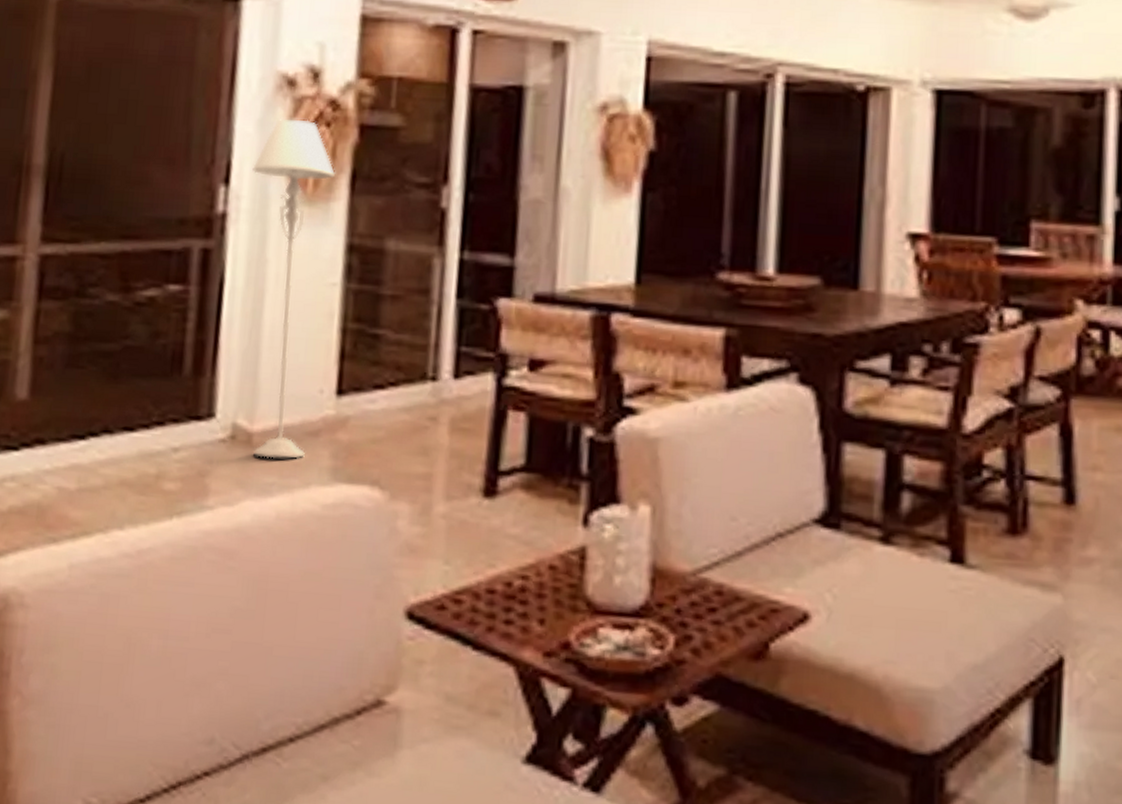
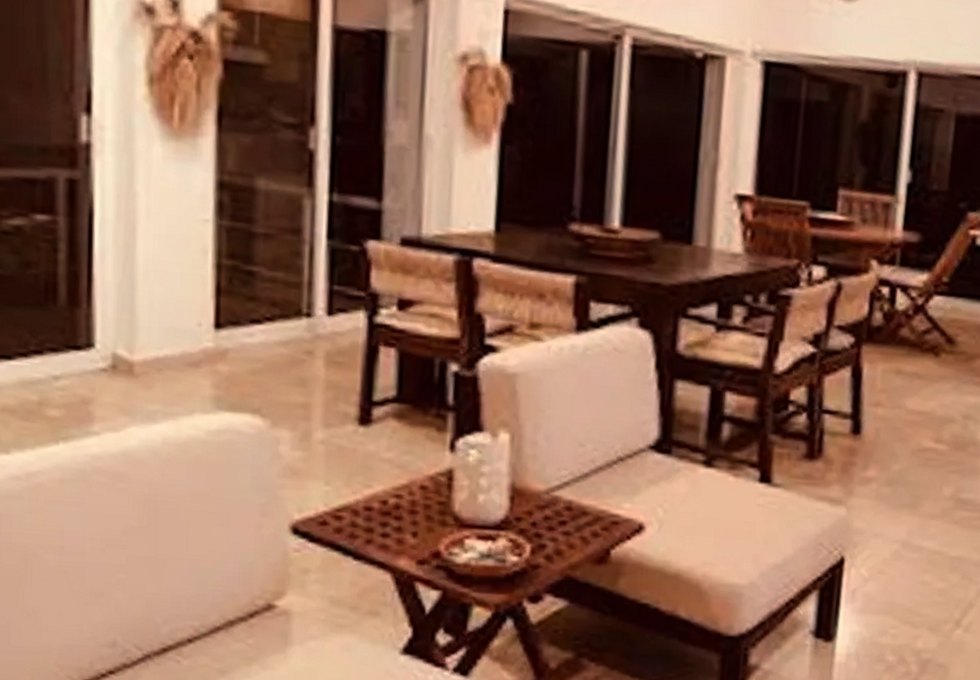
floor lamp: present [252,118,336,459] -> none [115,47,202,389]

